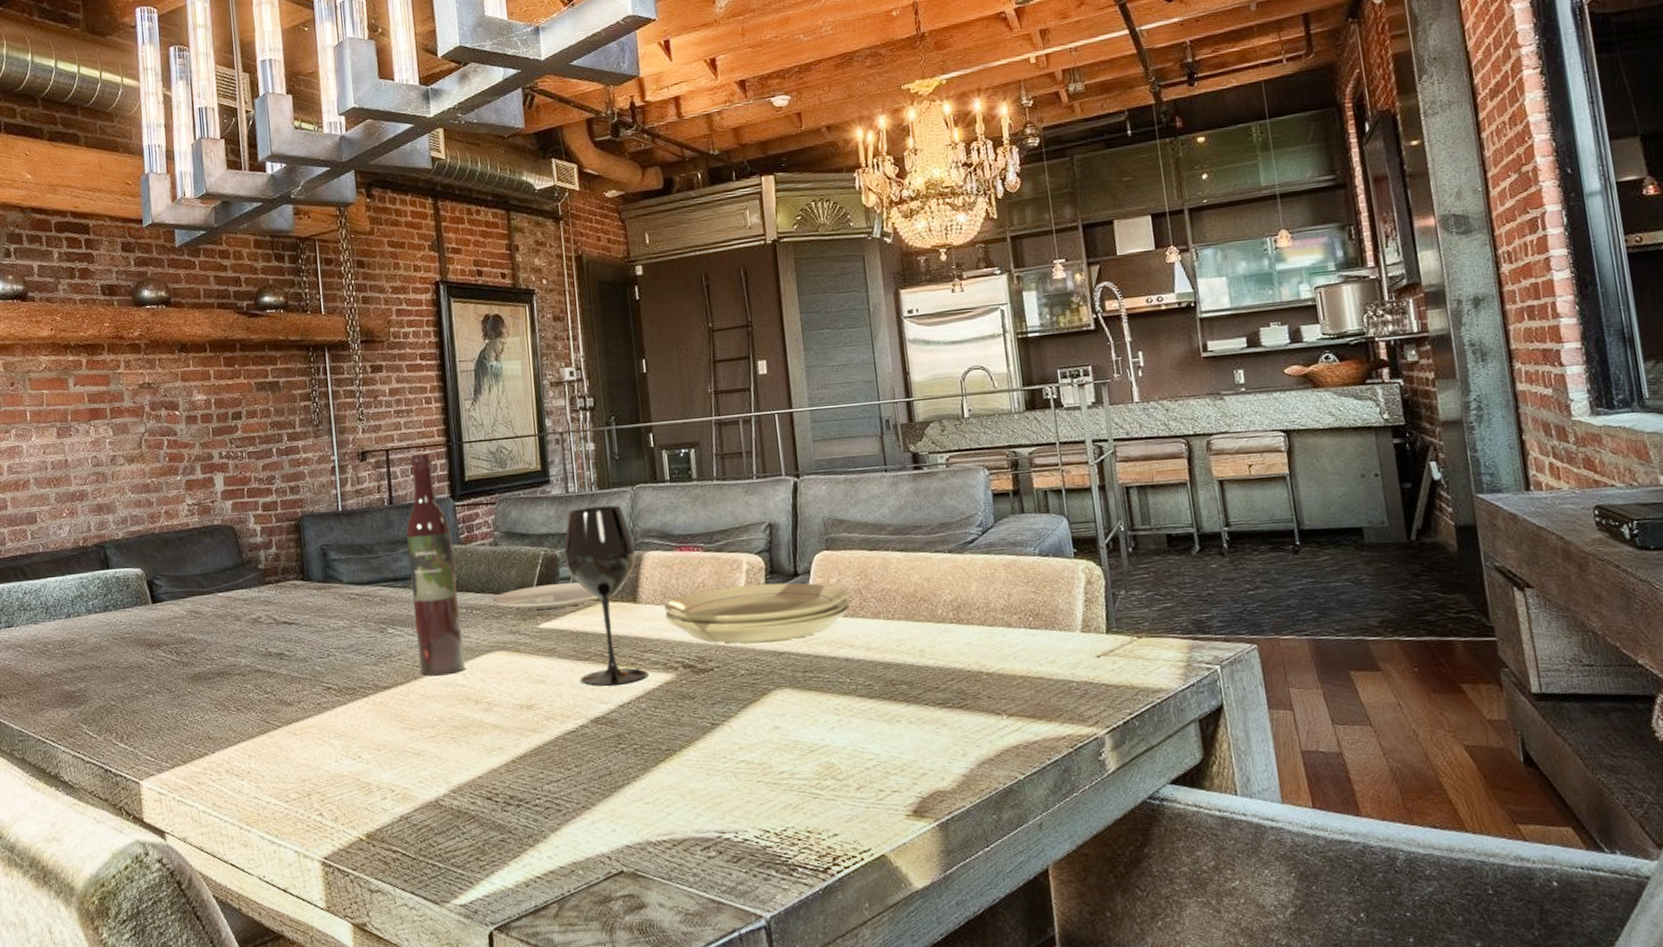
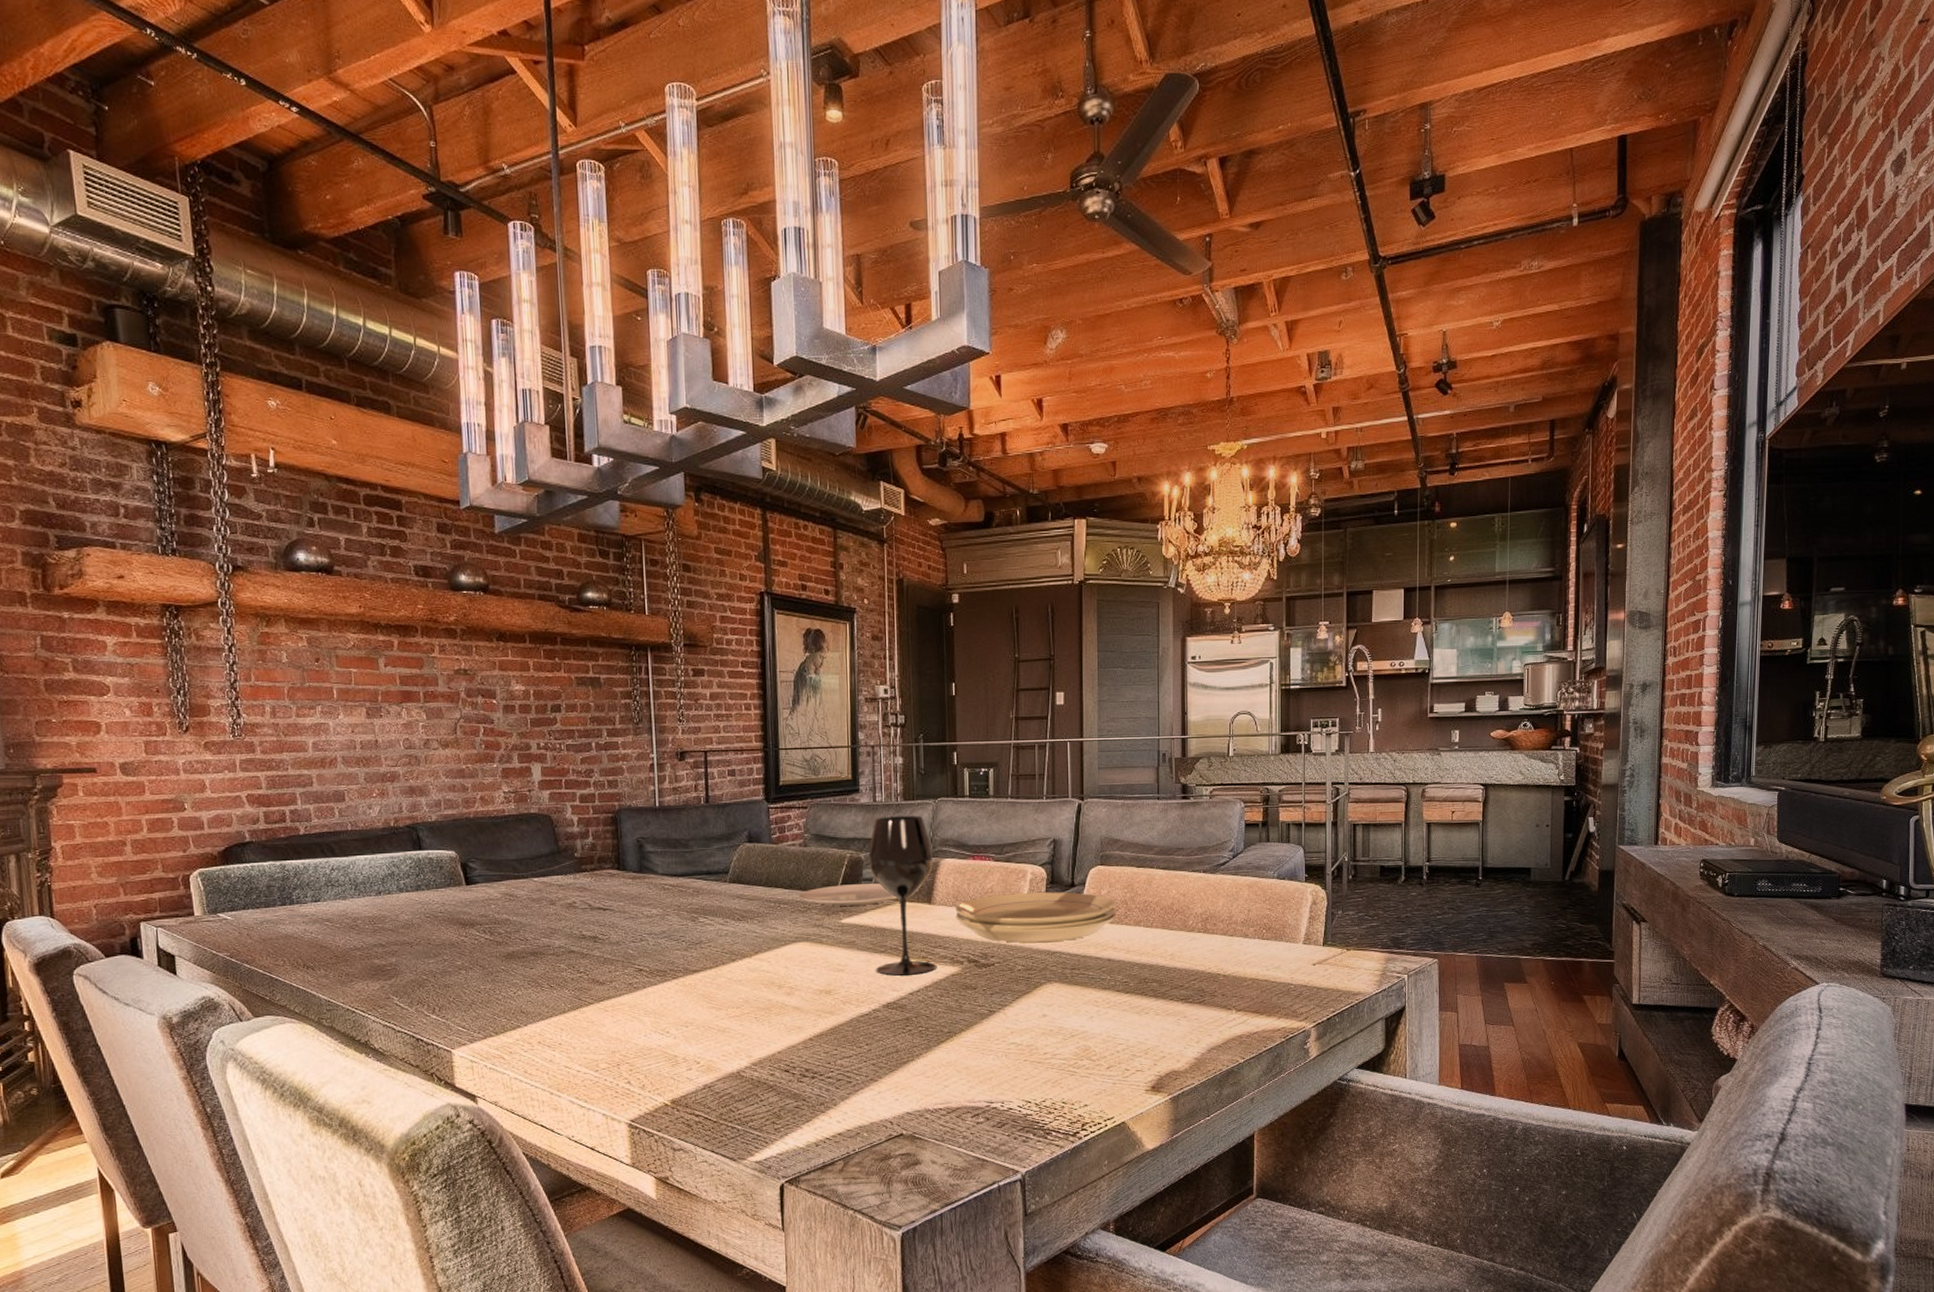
wine bottle: present [406,453,465,676] -> none [721,757,771,962]

